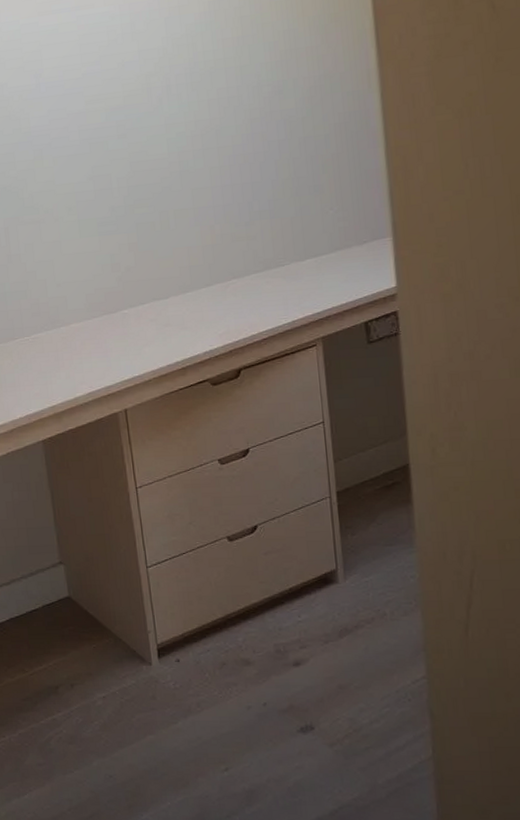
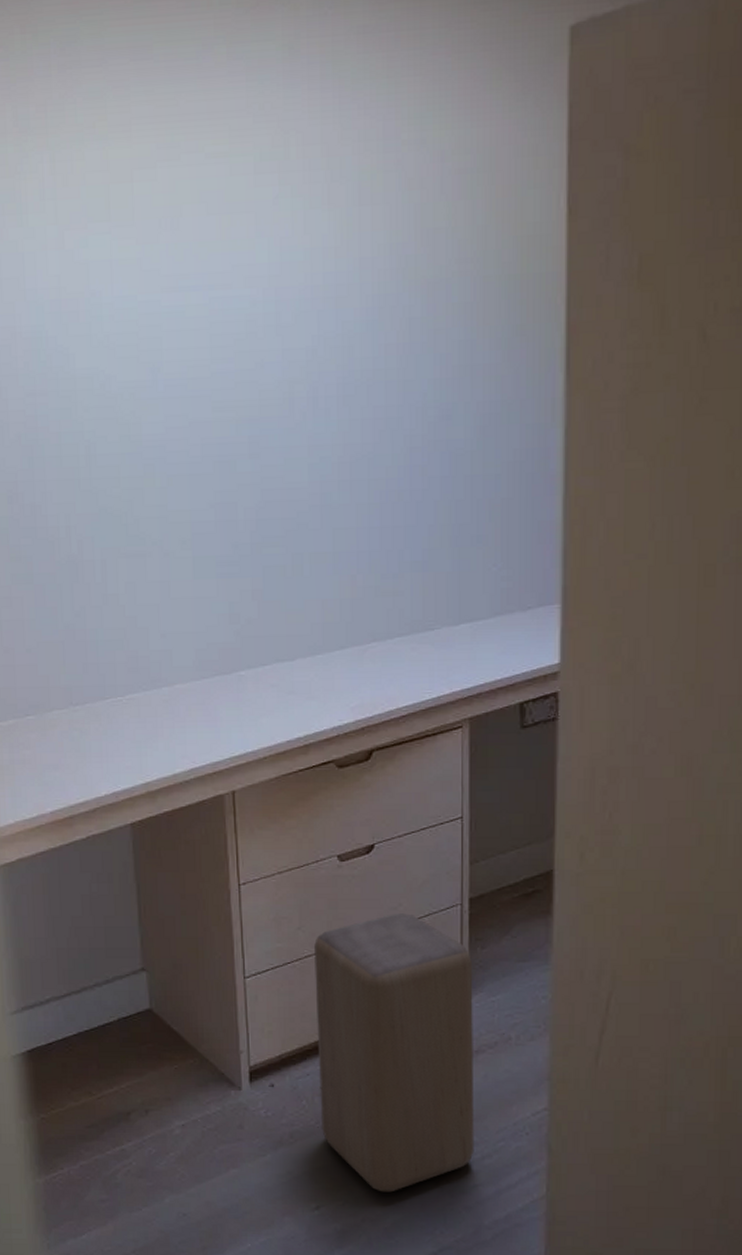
stool: none [204,507,363,755] -> present [314,913,474,1193]

